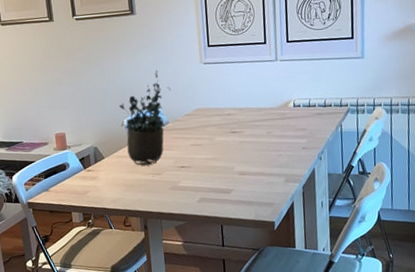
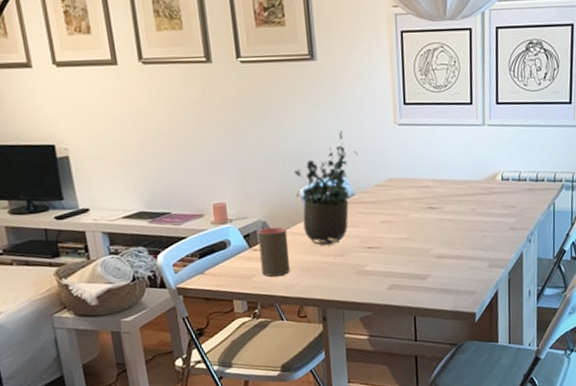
cup: none [90,151,117,192] -> present [258,226,290,277]

